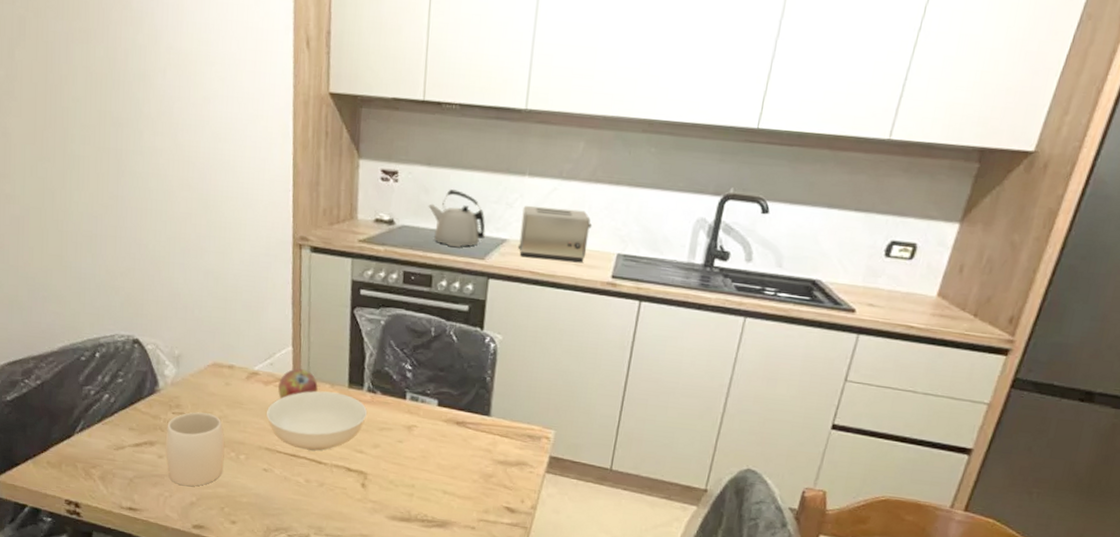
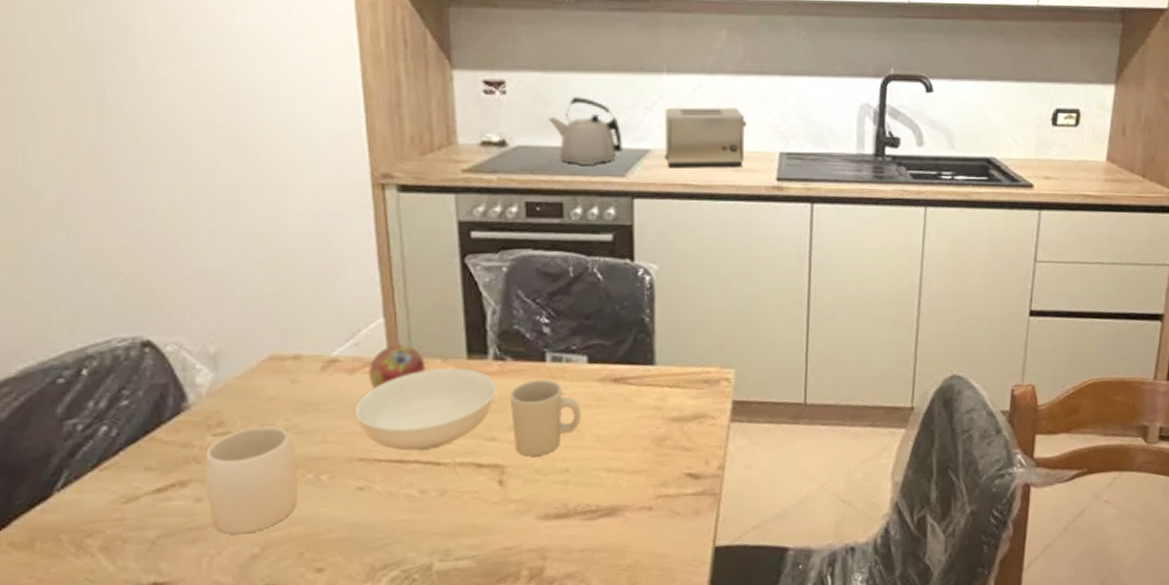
mug: none [376,412,429,471] -> present [510,379,581,457]

